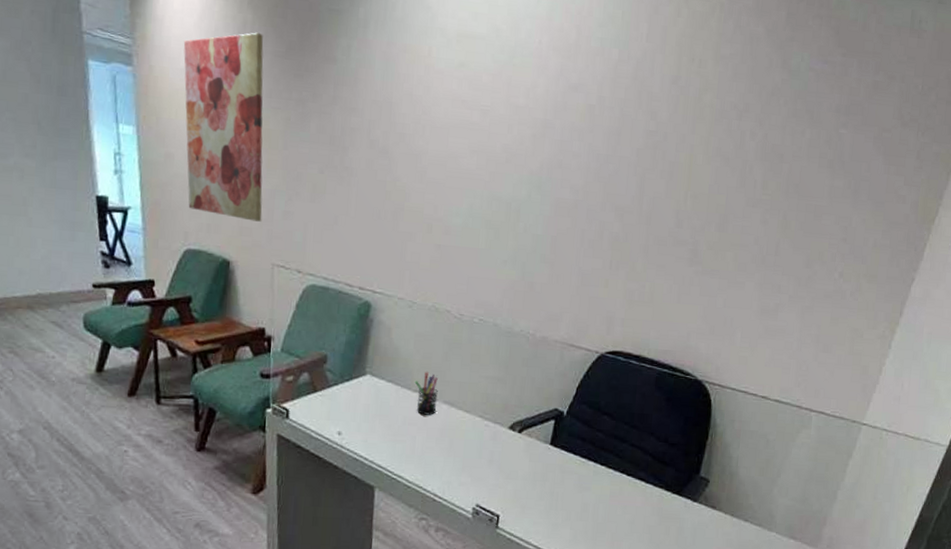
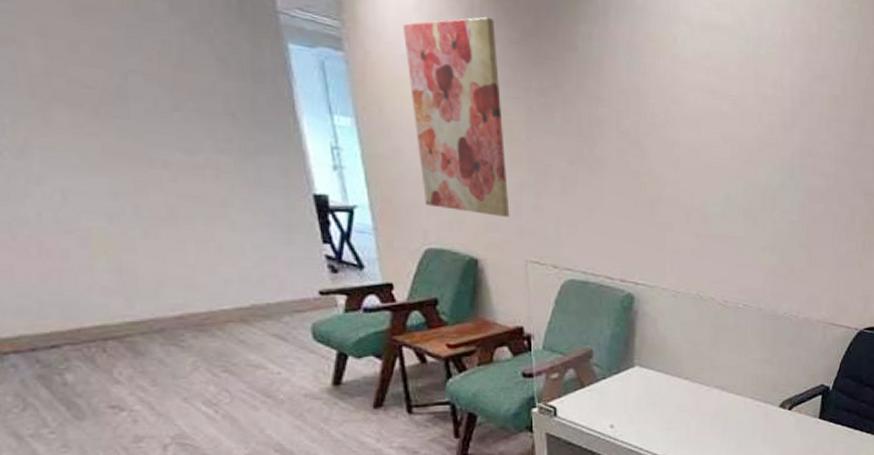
pen holder: present [414,372,438,415] -> none [684,359,708,401]

